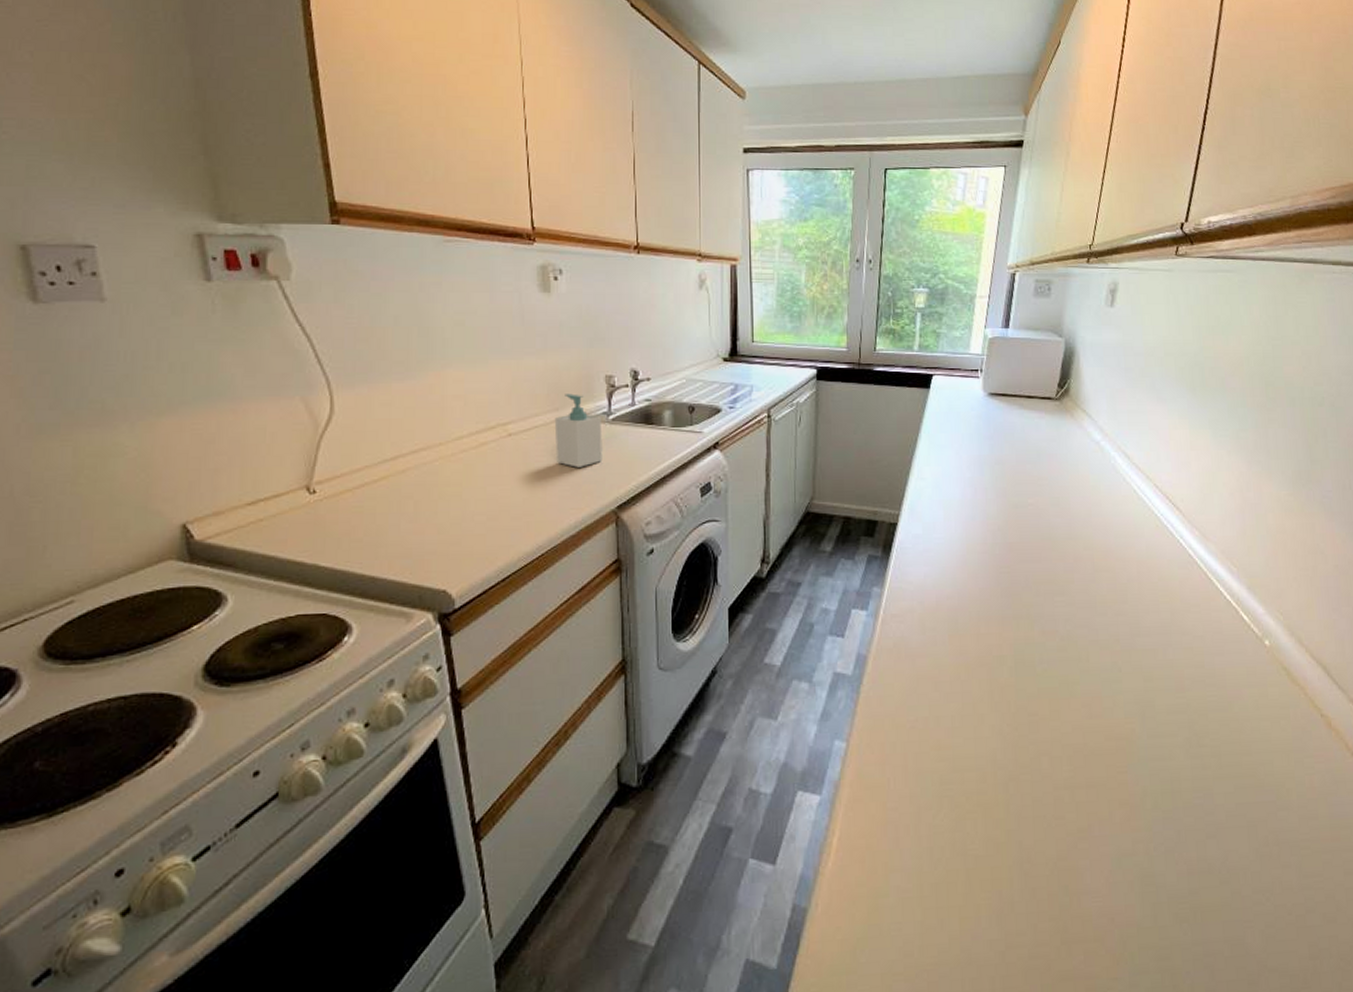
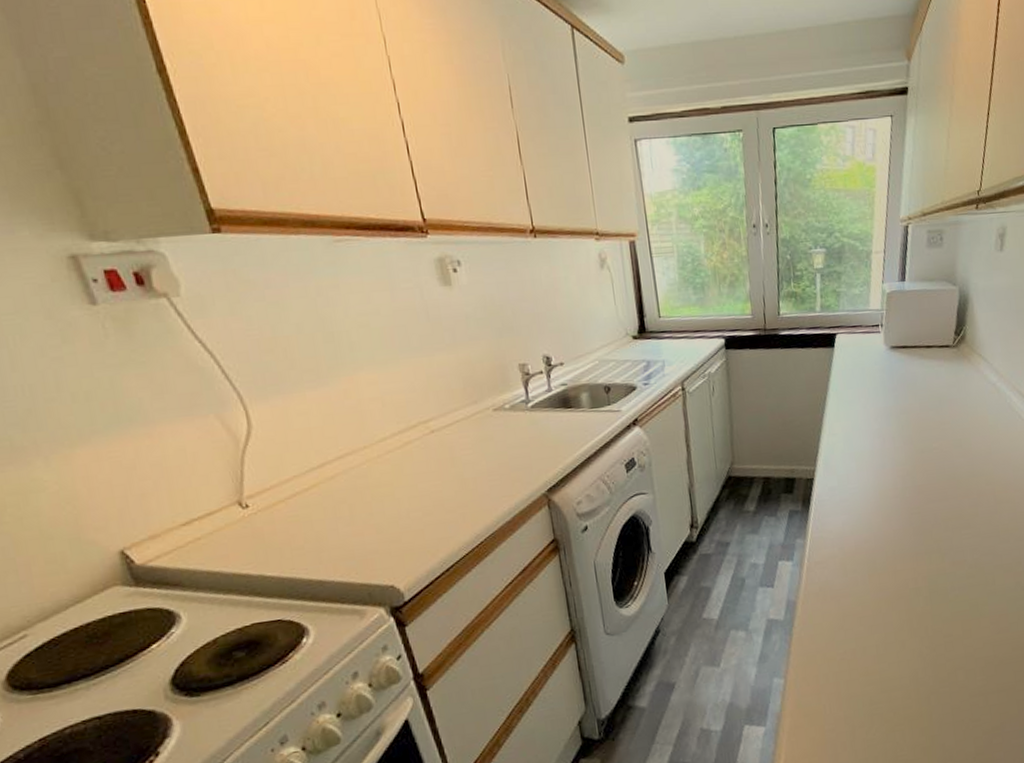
soap bottle: present [554,393,602,468] -> none [474,385,527,457]

